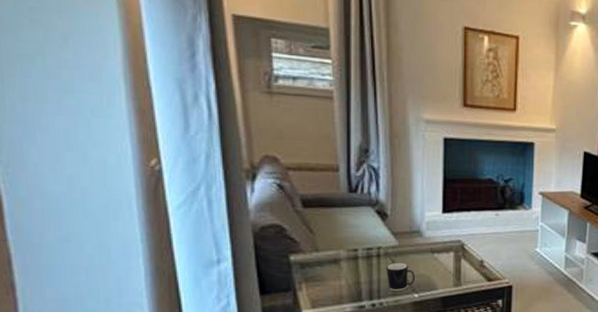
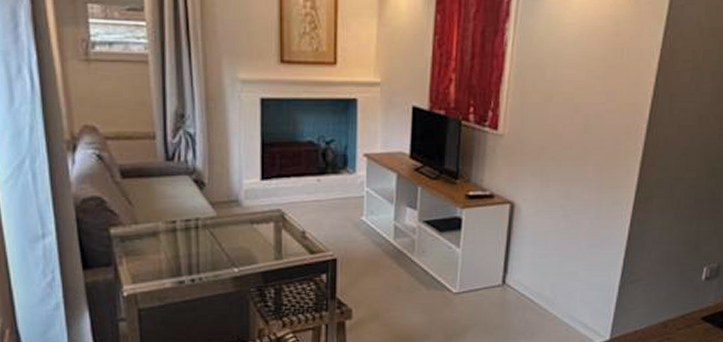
mug: present [386,262,416,292] -> none [205,234,235,266]

